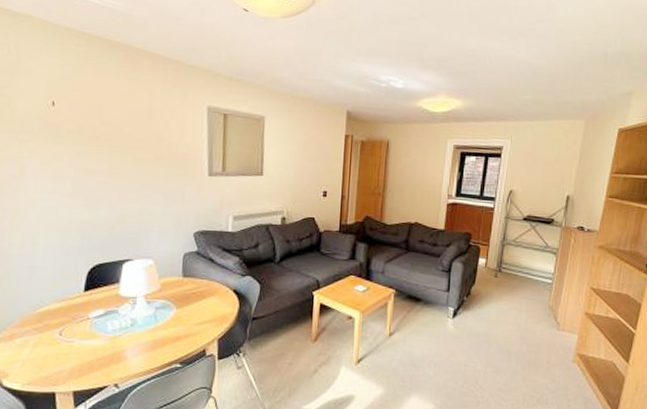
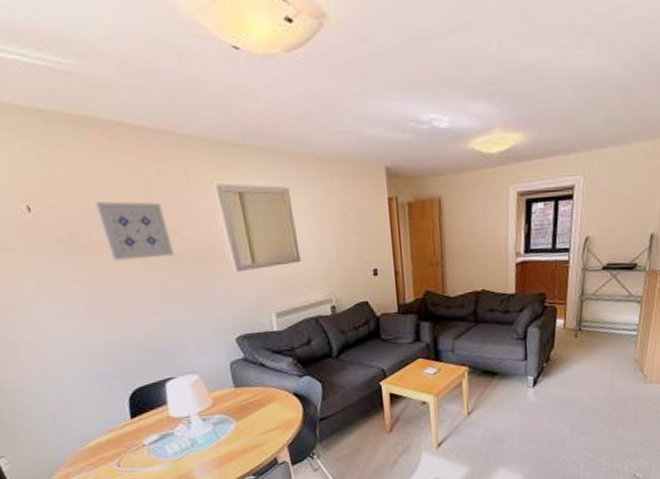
wall art: none [106,106,160,157] -> present [95,201,174,261]

